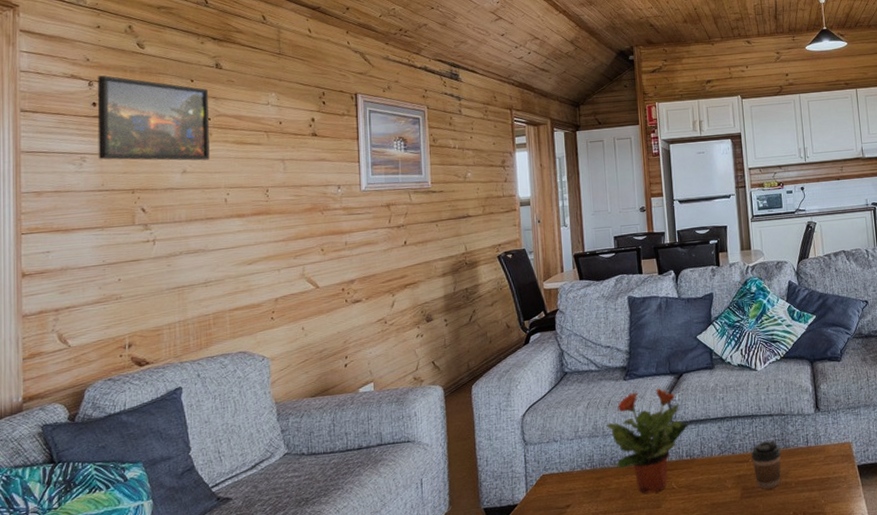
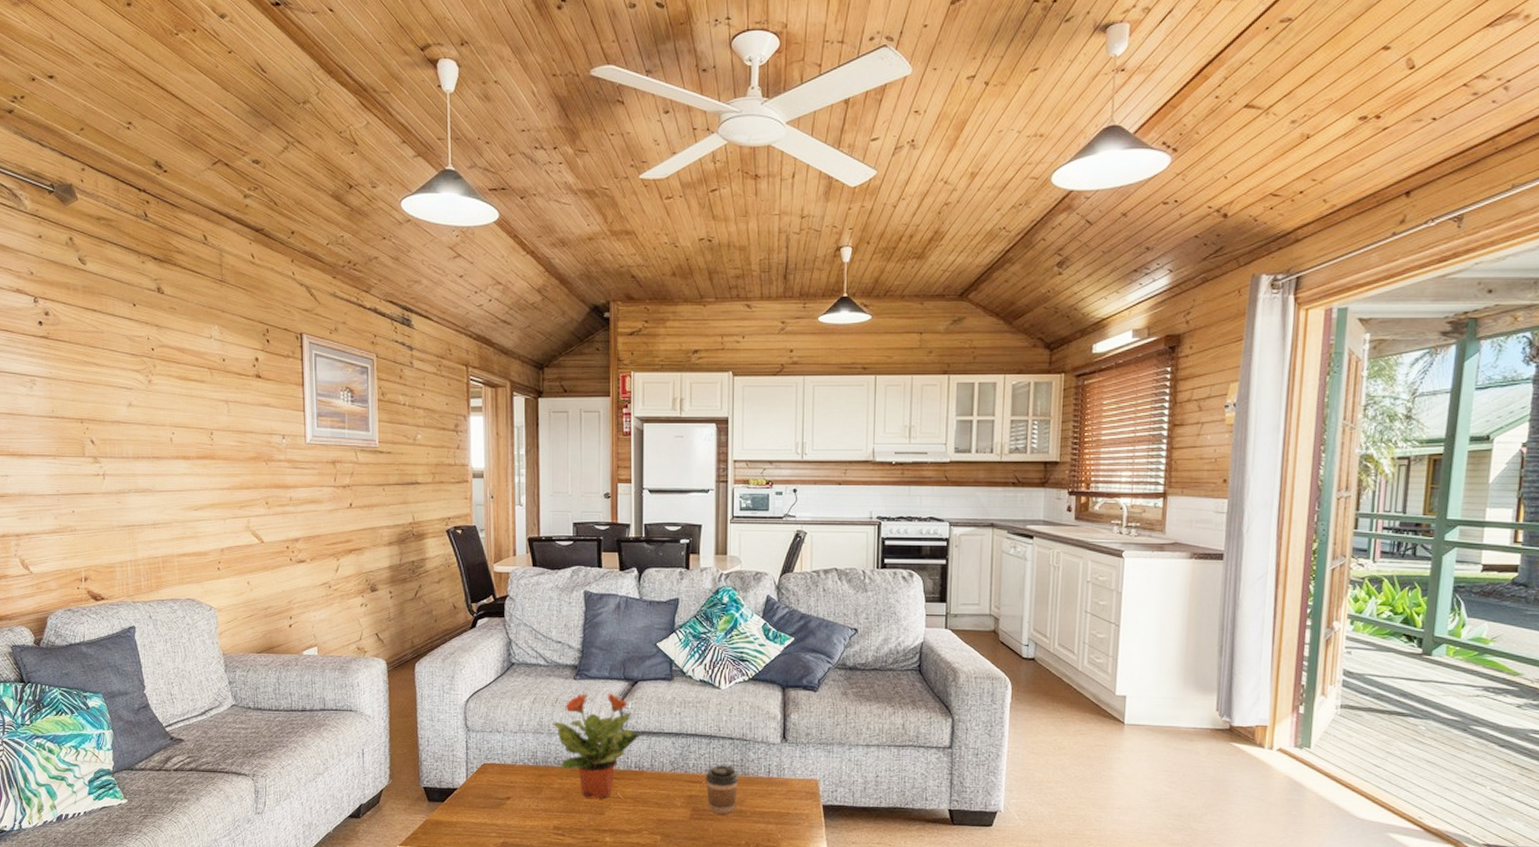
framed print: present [97,75,210,161] -> none [42,292,154,395]

